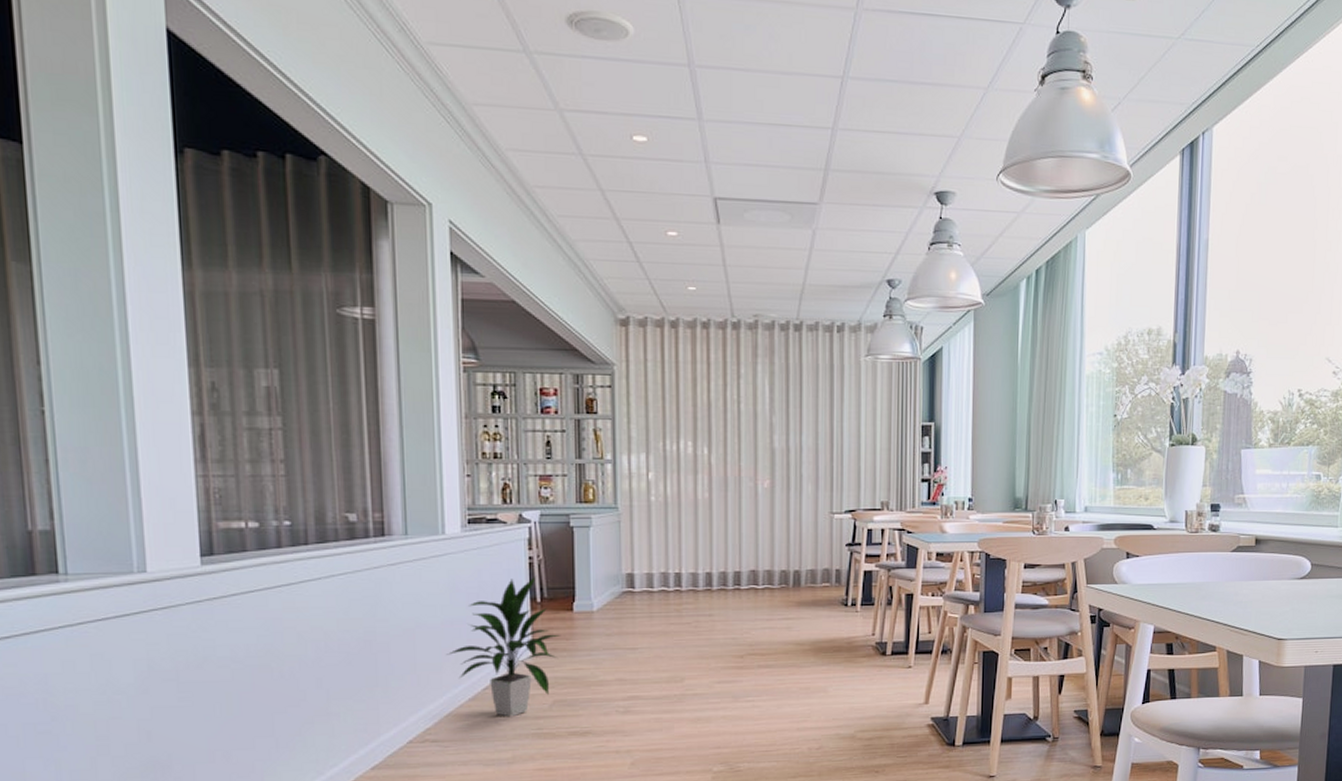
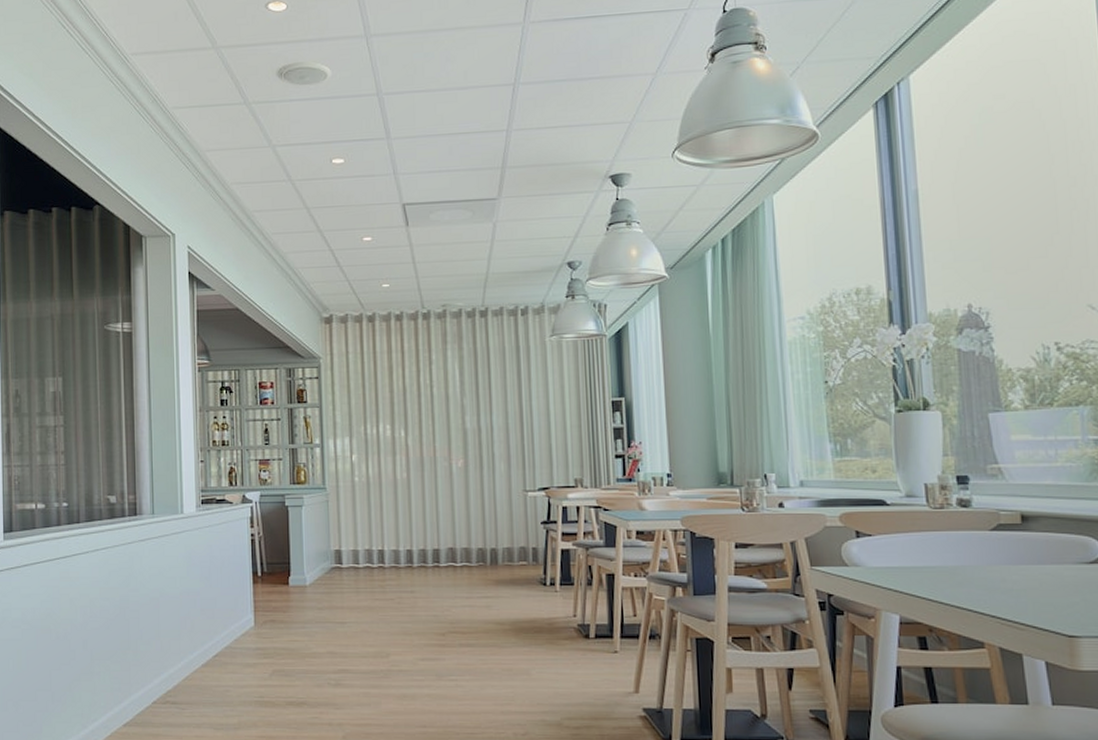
indoor plant: present [446,576,560,717] -> none [184,551,278,684]

